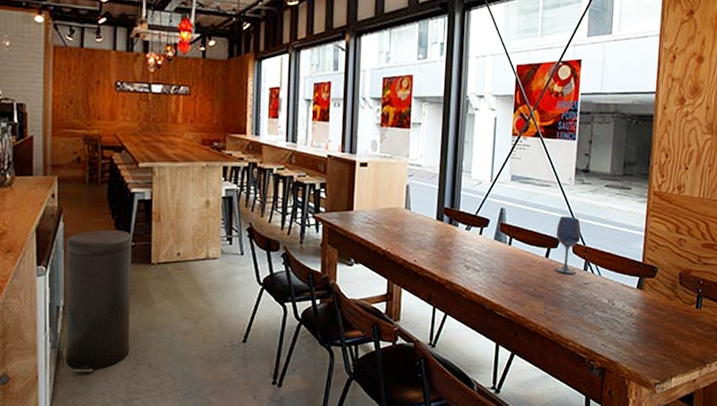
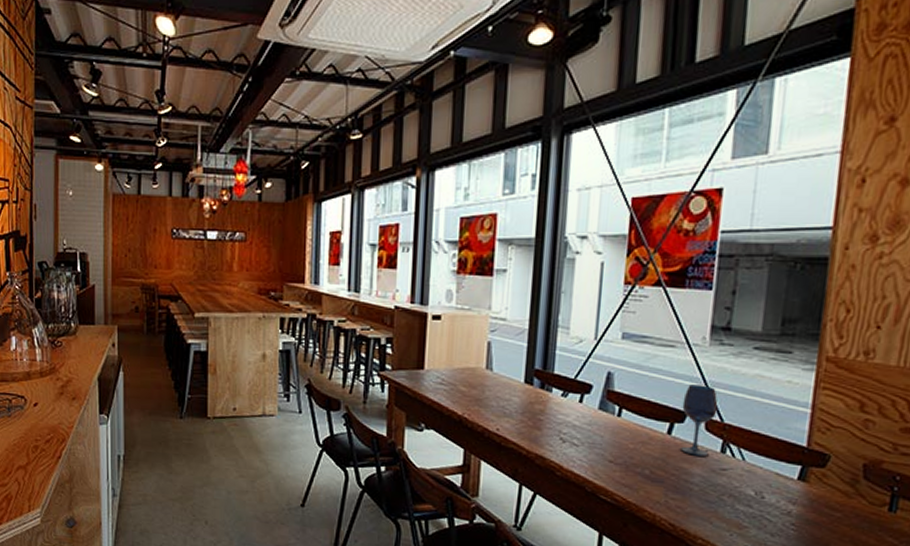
pedal bin: present [65,229,132,373] -> none [126,380,188,524]

